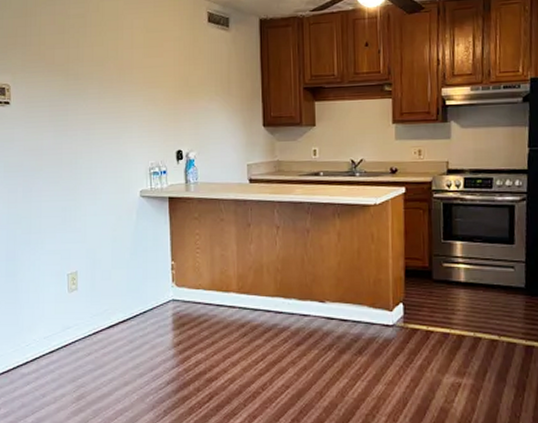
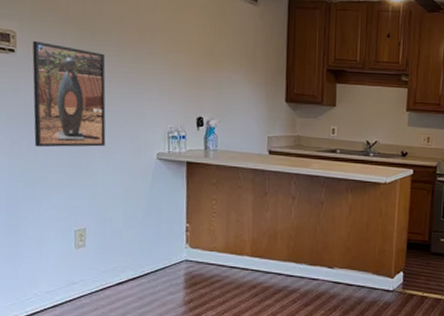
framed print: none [24,91,92,194] -> present [32,40,106,148]

